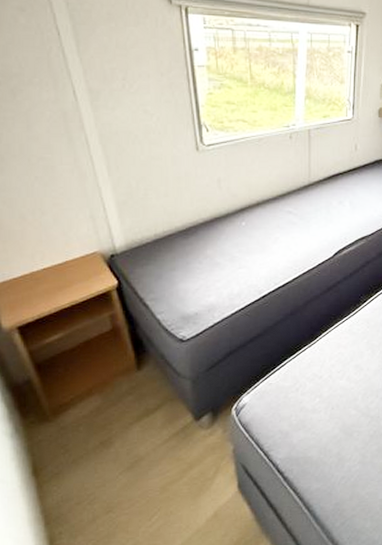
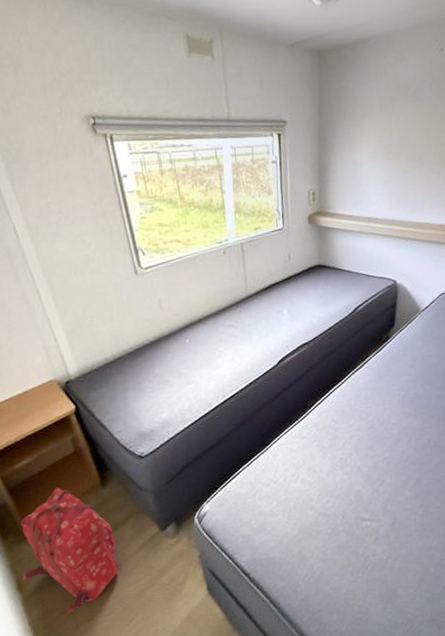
backpack: none [39,366,147,502] -> present [20,487,120,612]

